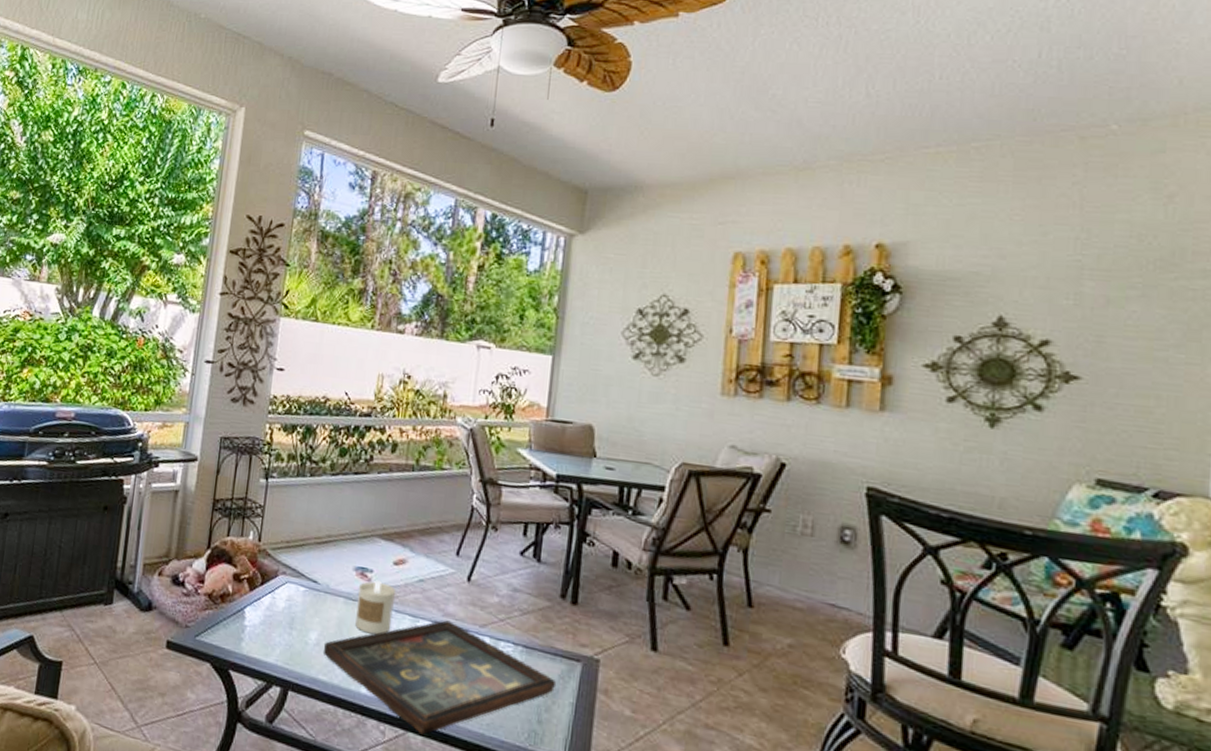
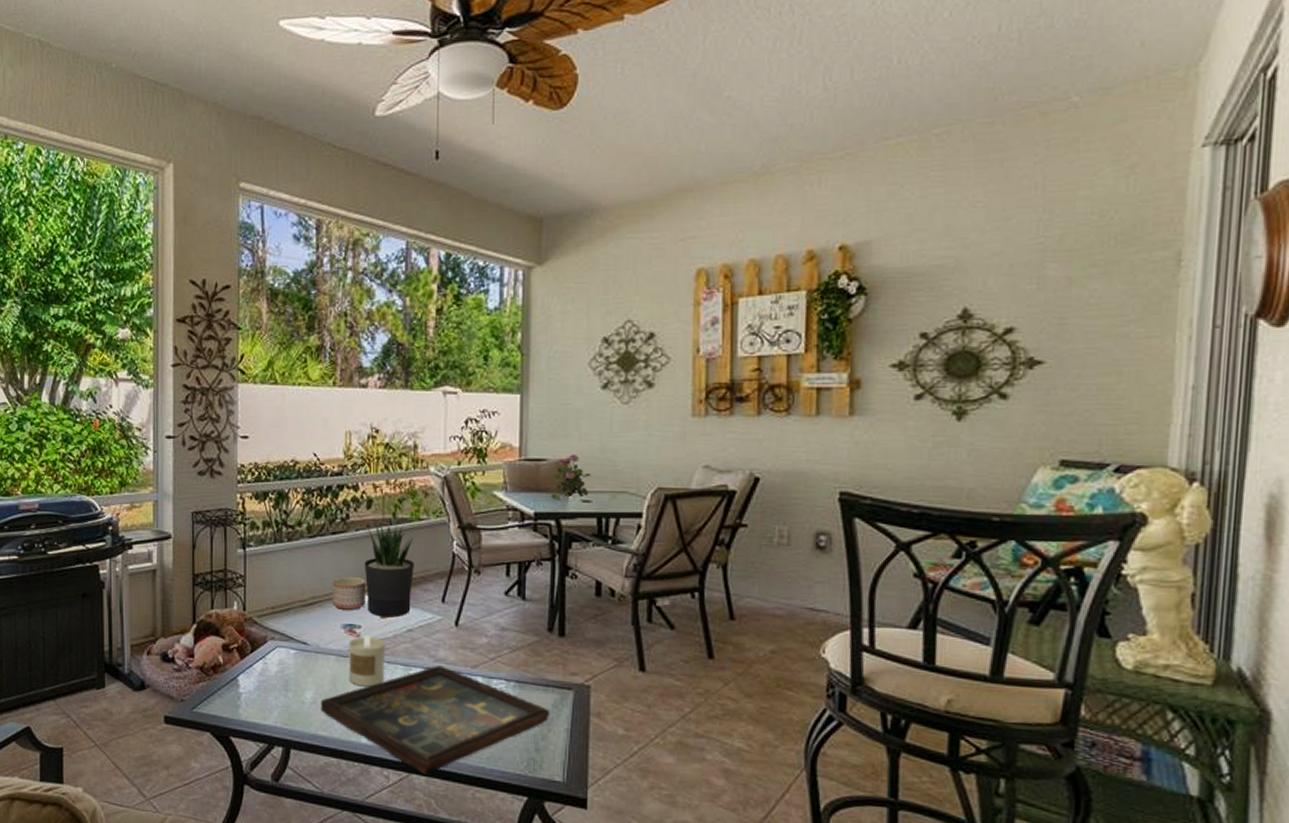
planter: none [347,518,382,554] -> present [332,576,365,610]
planter: none [382,464,434,566] -> present [364,519,414,618]
flower bouquet: none [575,420,616,465] -> present [552,454,591,501]

